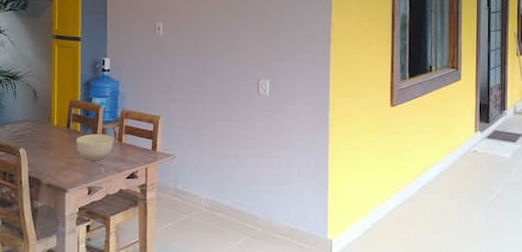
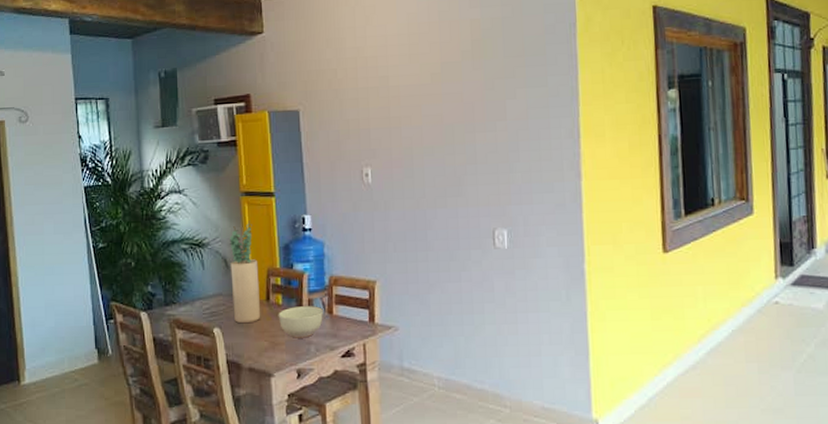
vase: none [38,60,63,146] -> present [230,220,261,324]

